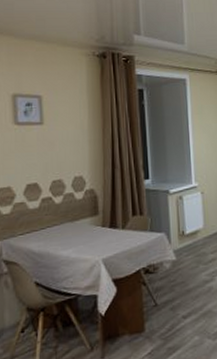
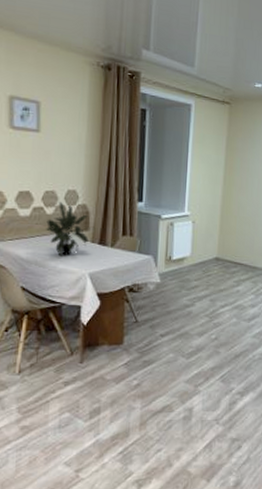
potted plant: none [56,190,99,245] -> present [46,202,88,256]

